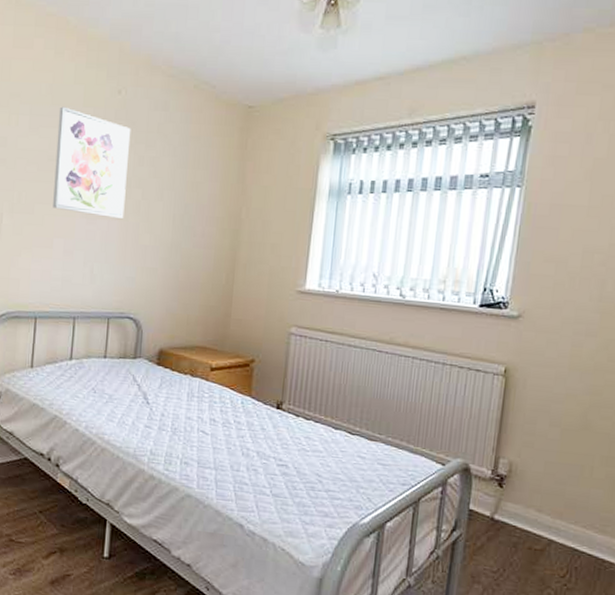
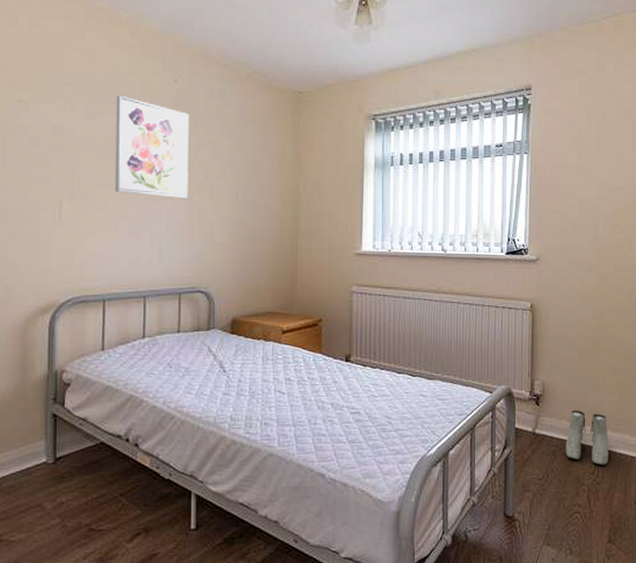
boots: none [530,499,590,570] -> present [565,410,609,466]

